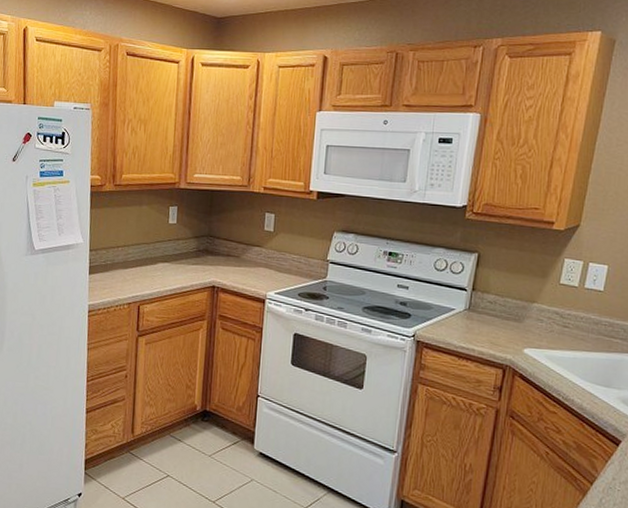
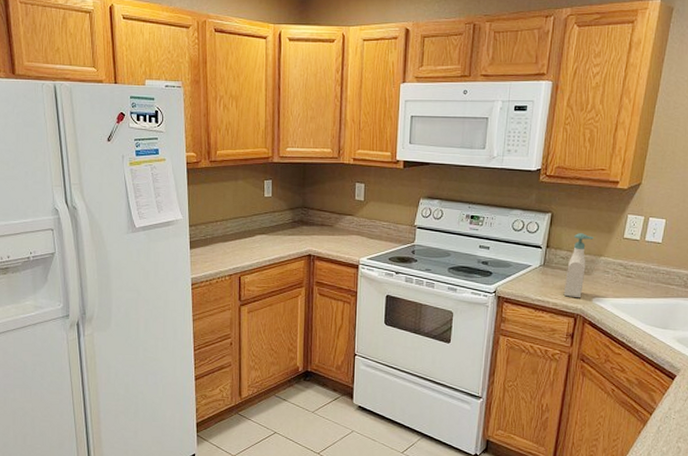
soap bottle: none [490,276,526,348] -> present [563,233,594,299]

